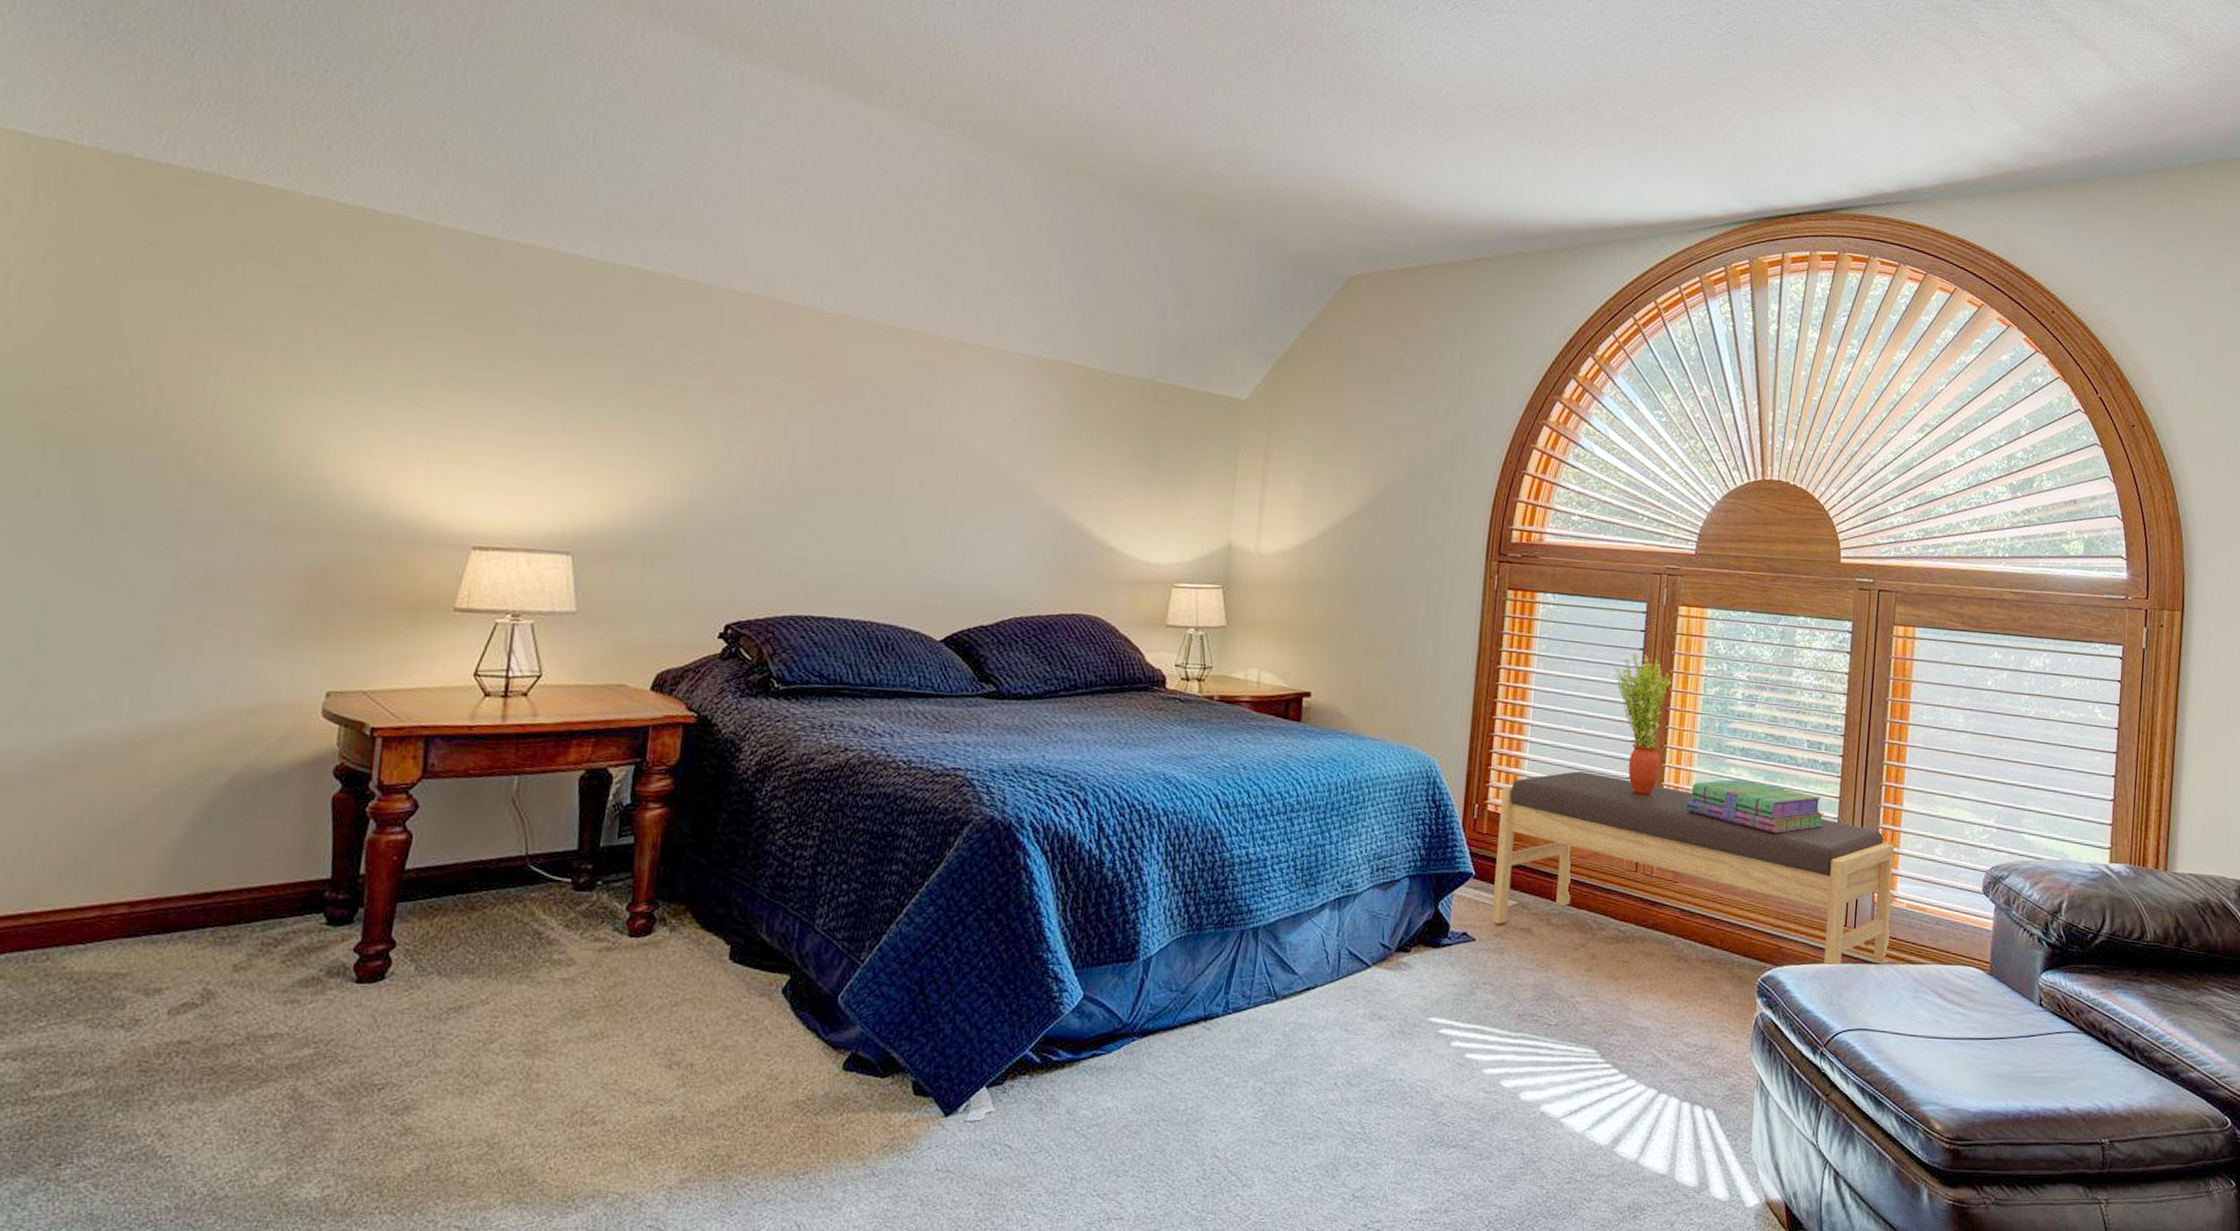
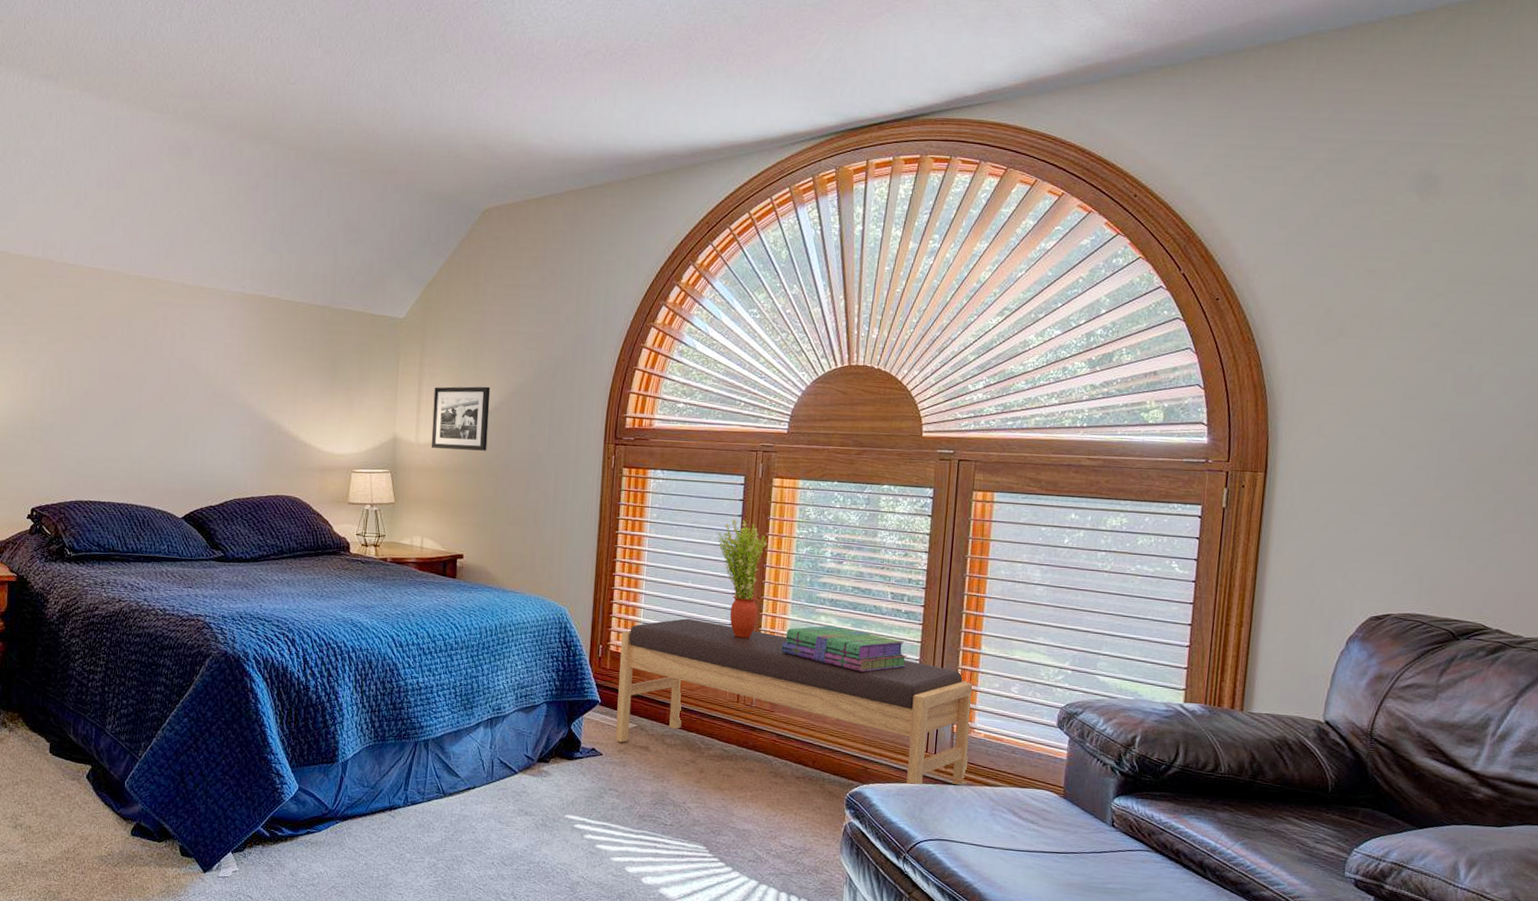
picture frame: none [1274,485,1352,565] -> present [431,386,491,451]

